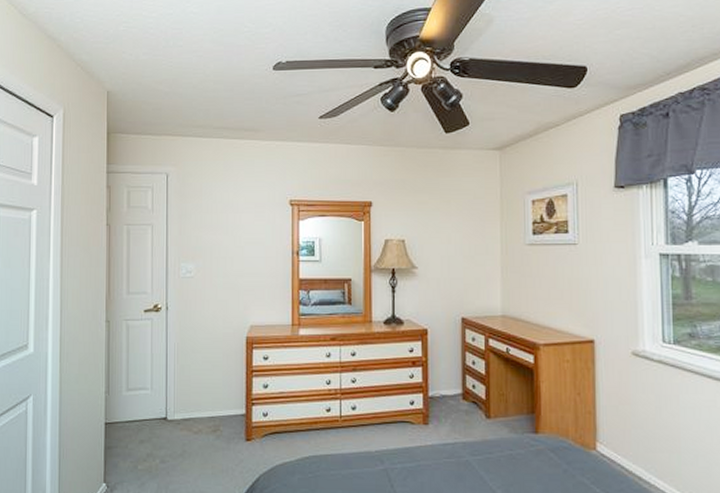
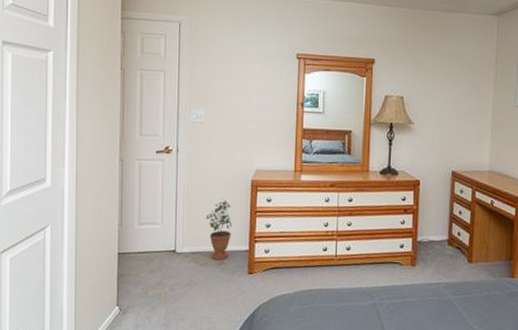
potted plant: none [199,358,226,426] -> present [206,198,232,260]

